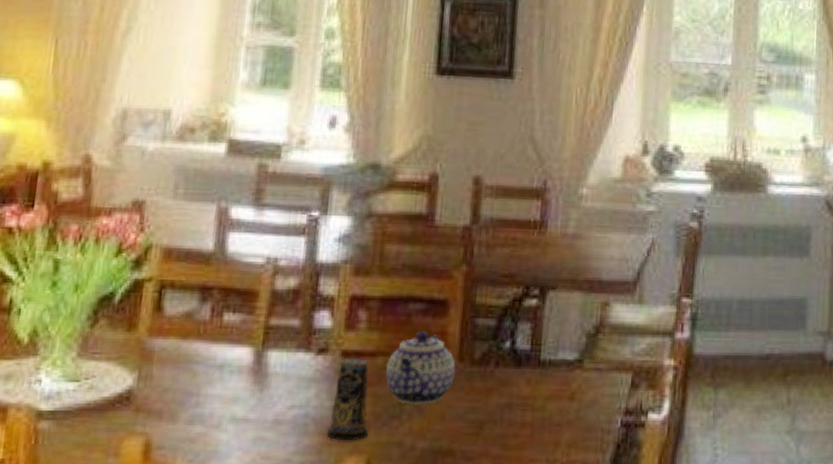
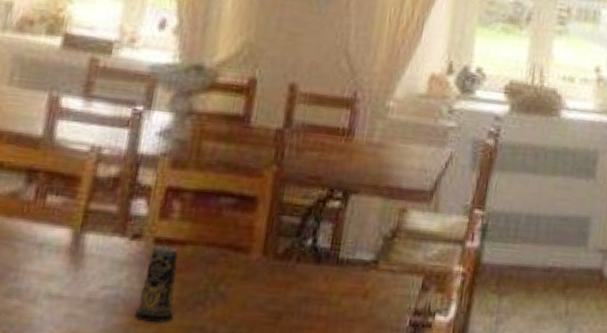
teapot: present [386,330,455,405] -> none [193,223,259,293]

